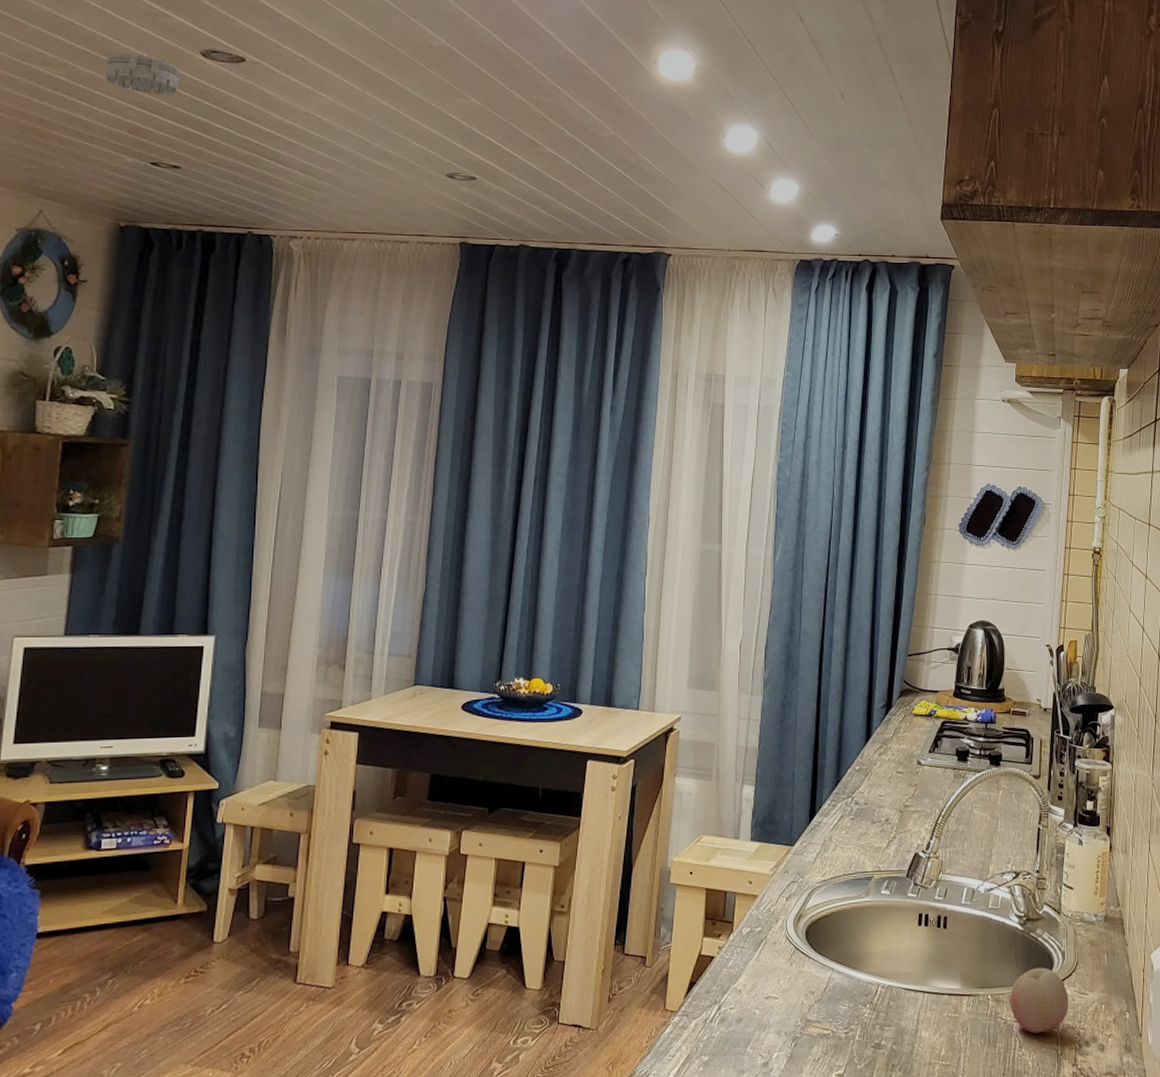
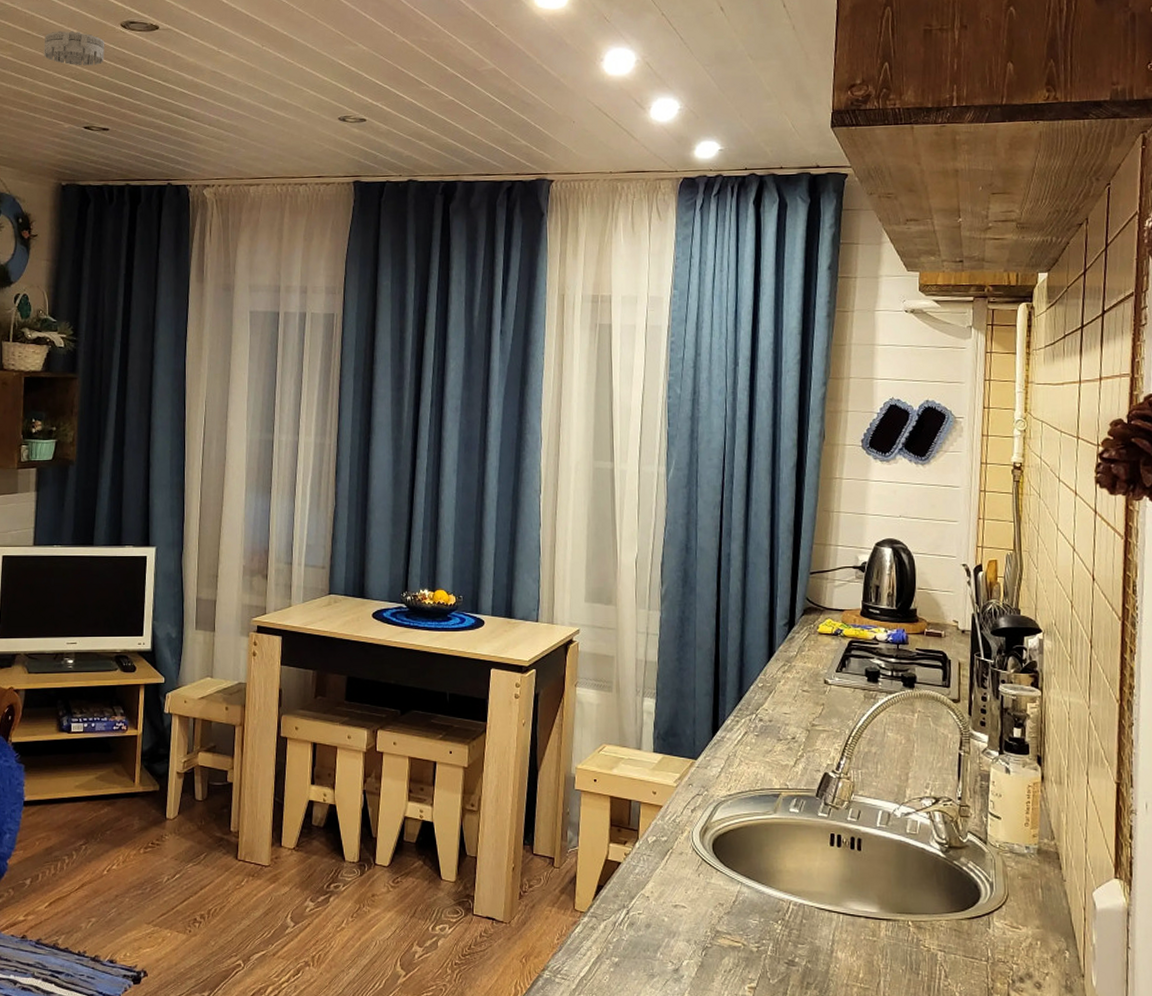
fruit: present [1010,967,1068,1033] -> none [933,897,999,964]

